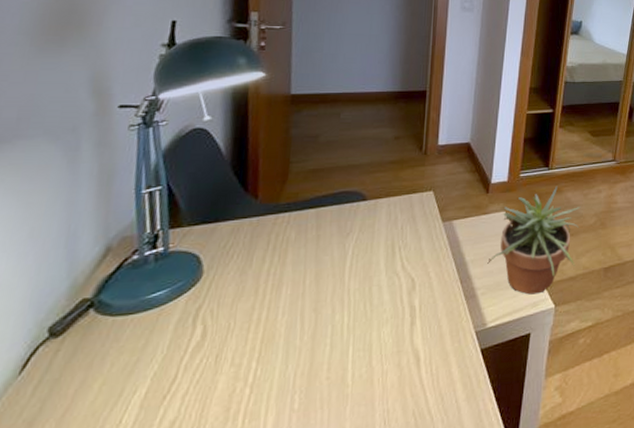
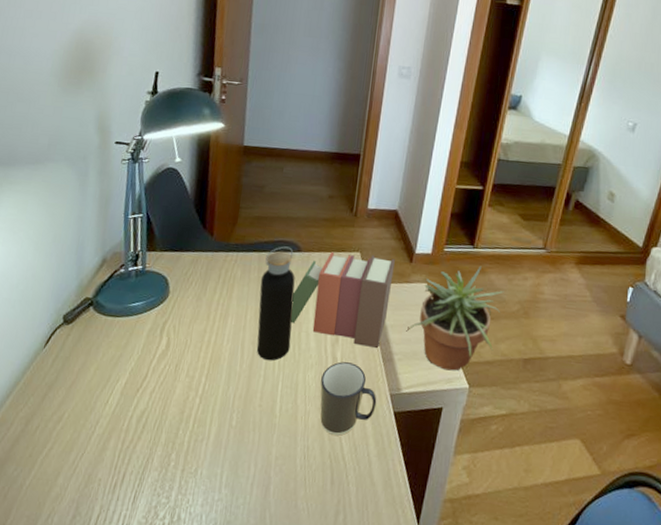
water bottle: none [319,197,362,326] -> present [256,246,295,361]
books: none [359,191,471,288] -> present [291,251,395,348]
mug: none [398,308,462,390] -> present [320,361,377,436]

